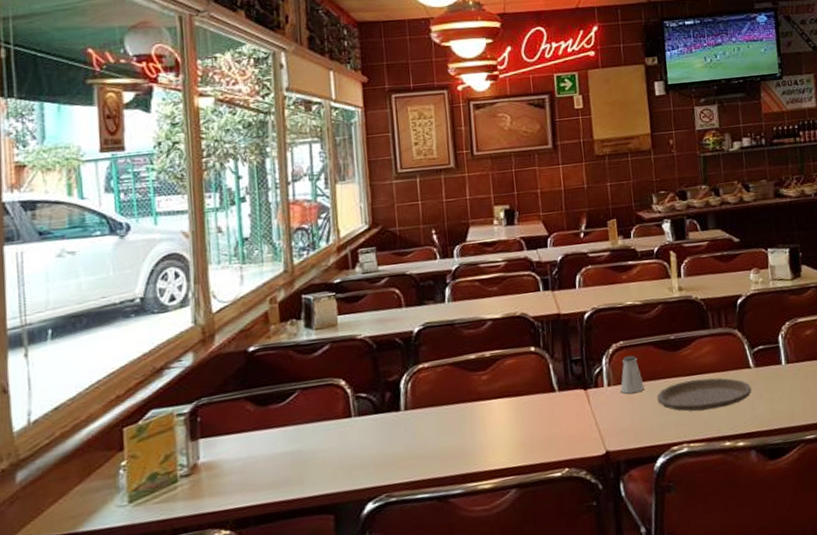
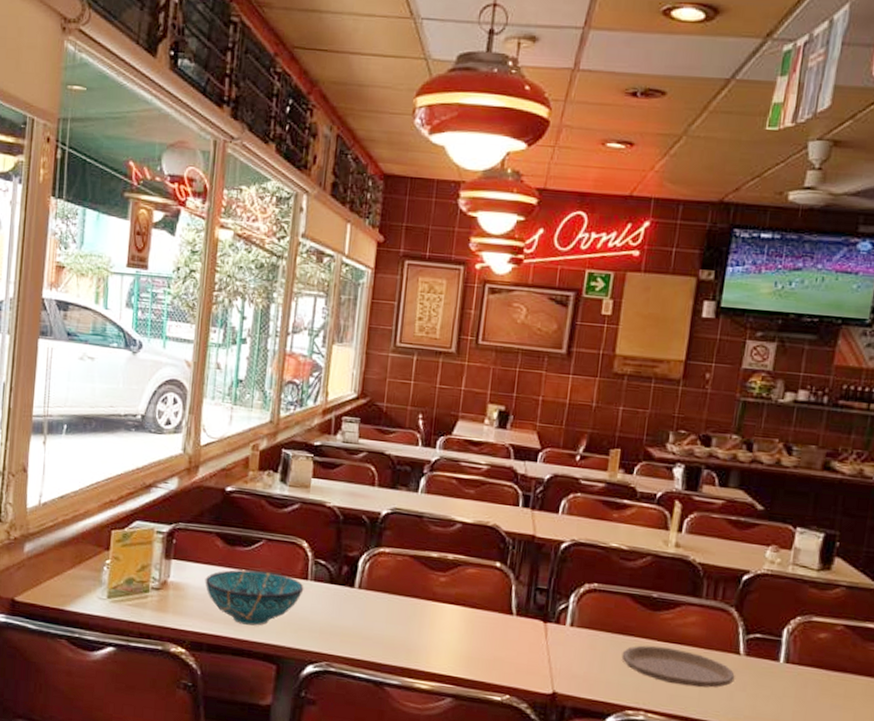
decorative bowl: none [240,419,349,484] -> present [205,569,304,626]
saltshaker: present [620,355,645,394] -> none [583,600,611,642]

